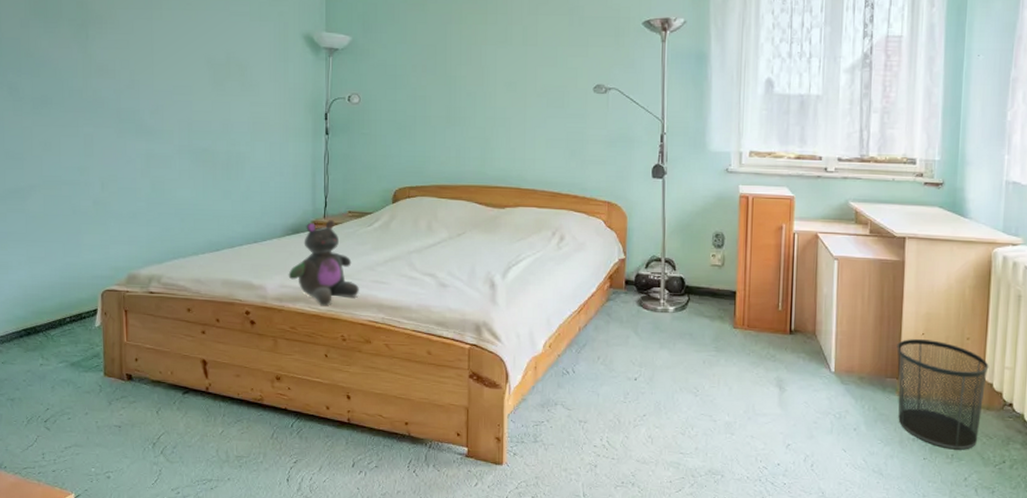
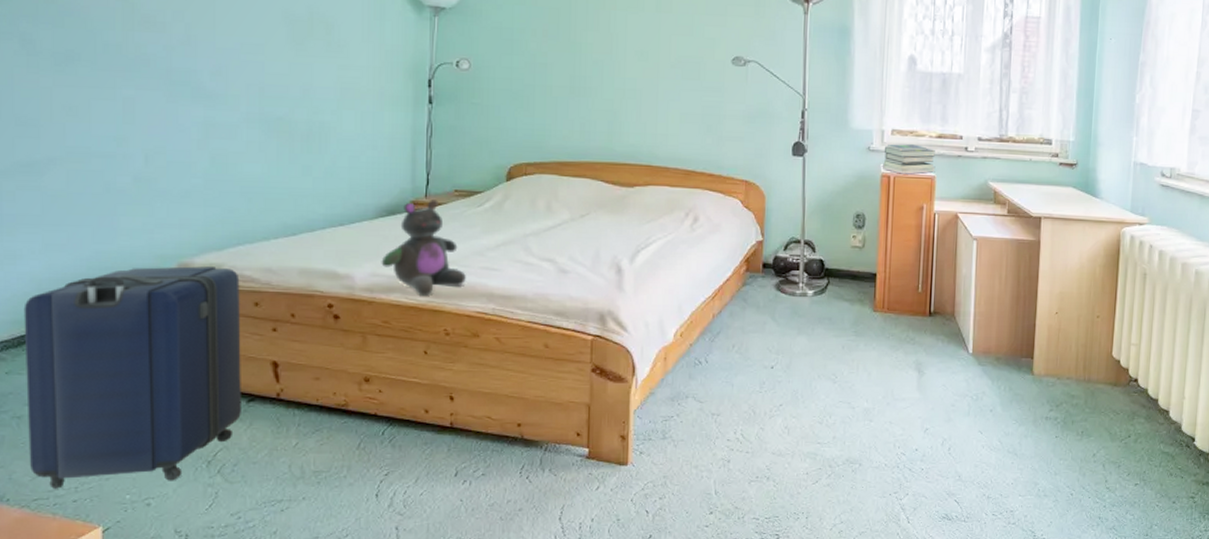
suitcase: none [14,277,178,461] -> present [23,266,241,490]
books: none [741,165,794,195] -> present [883,144,936,175]
waste bin: present [897,339,989,450] -> none [1032,318,1117,427]

